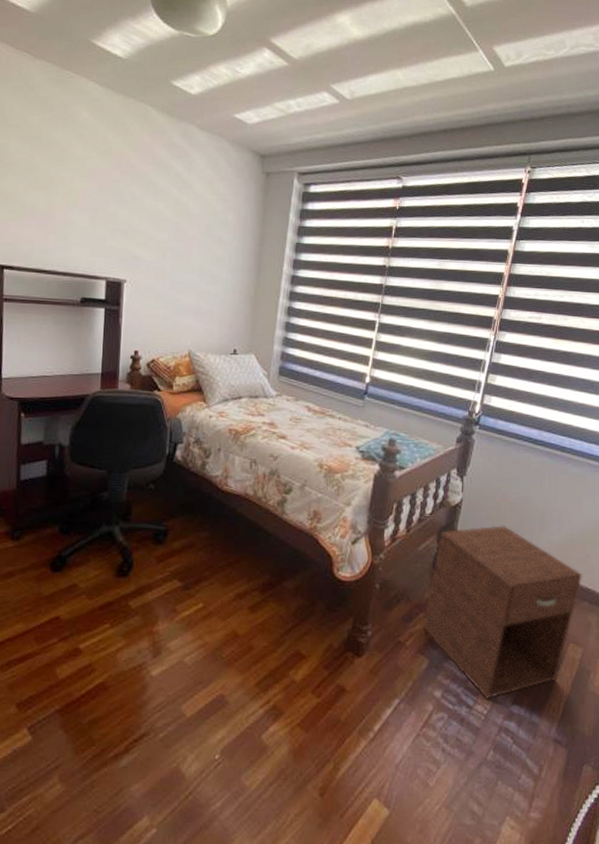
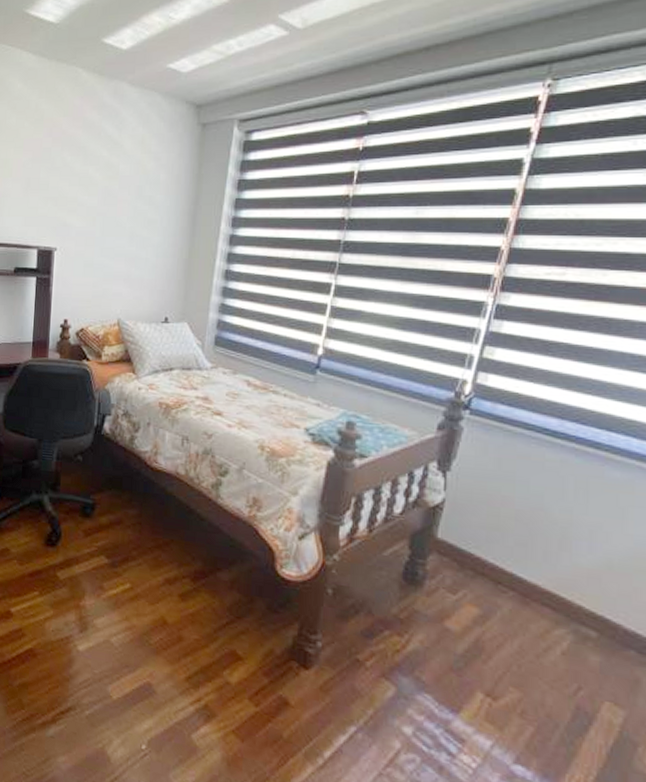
nightstand: present [424,525,583,699] -> none [389,535,628,751]

